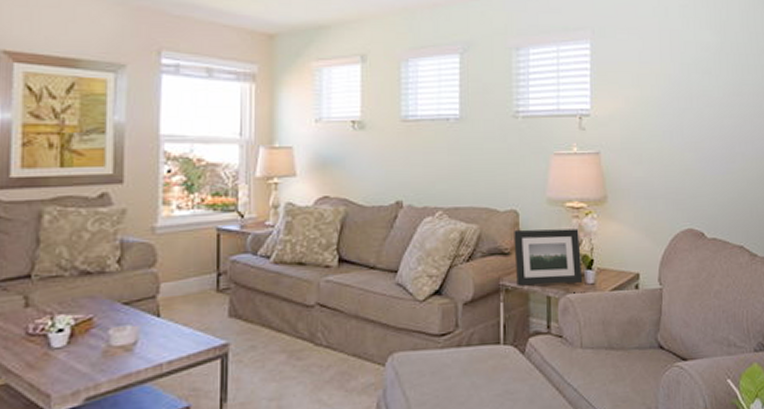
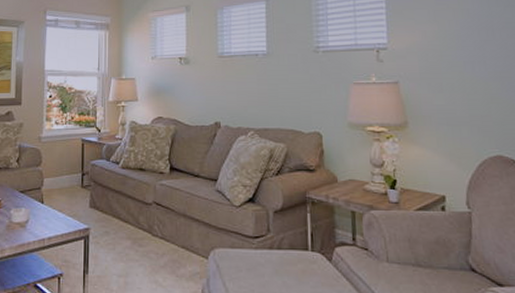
picture frame: present [514,228,583,286] -> none [318,149,387,201]

